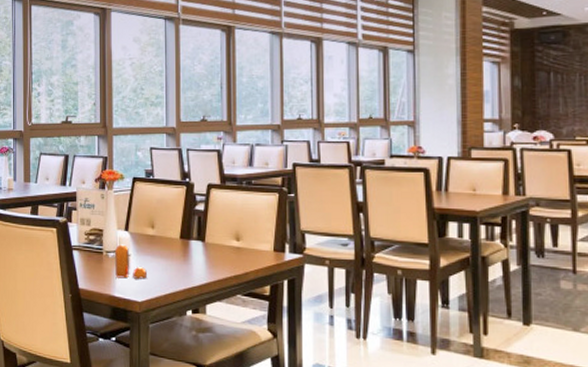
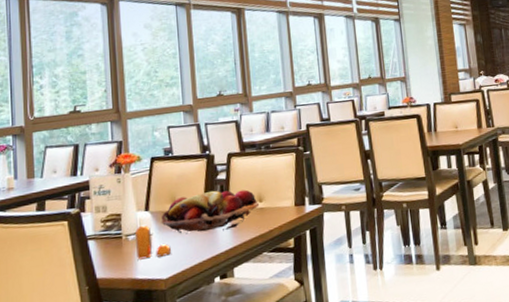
fruit basket: none [139,220,237,264] -> present [161,189,260,234]

